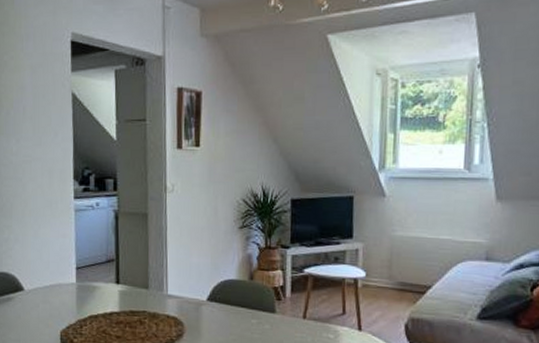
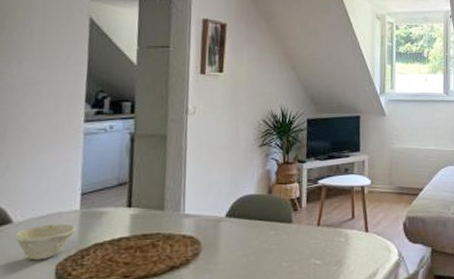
bowl: none [26,293,74,326] -> present [13,223,76,261]

